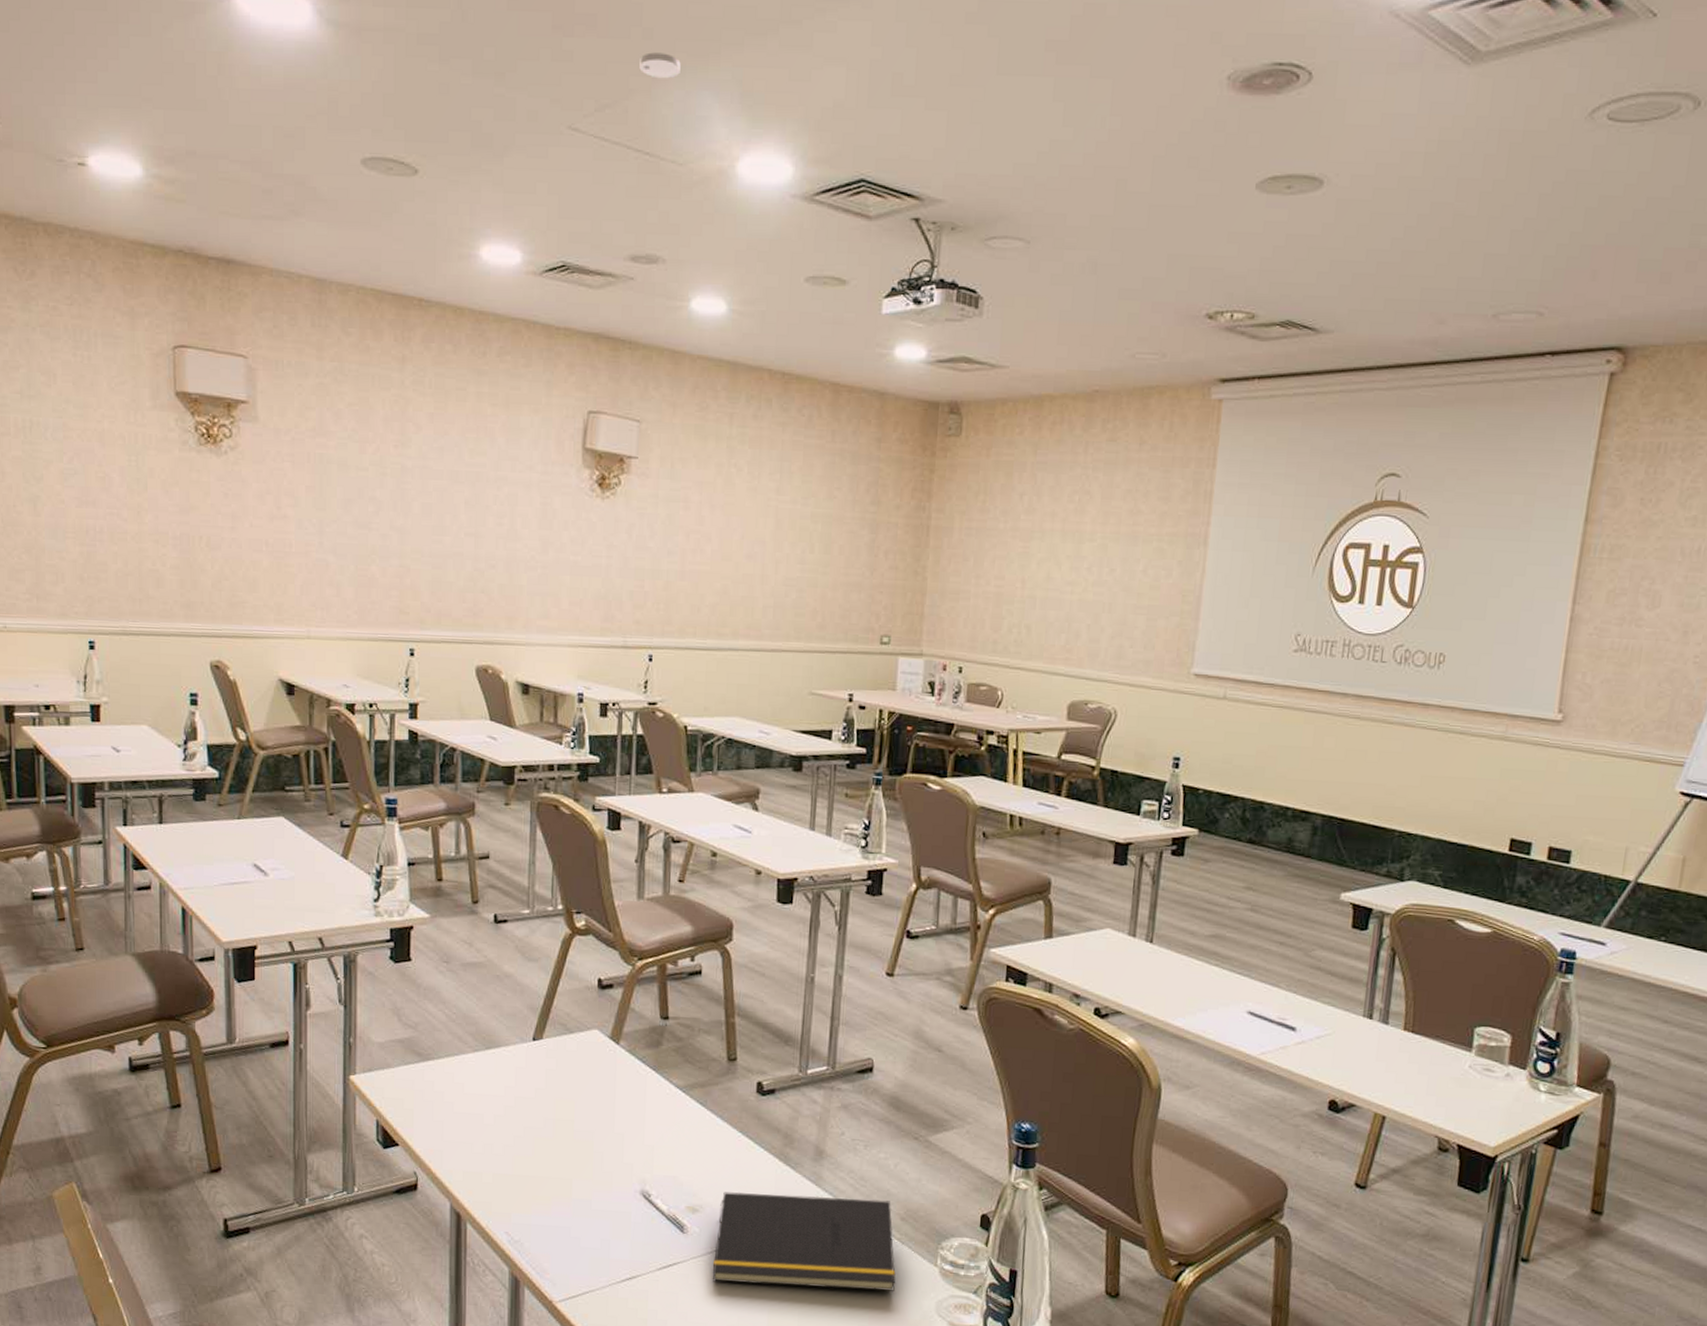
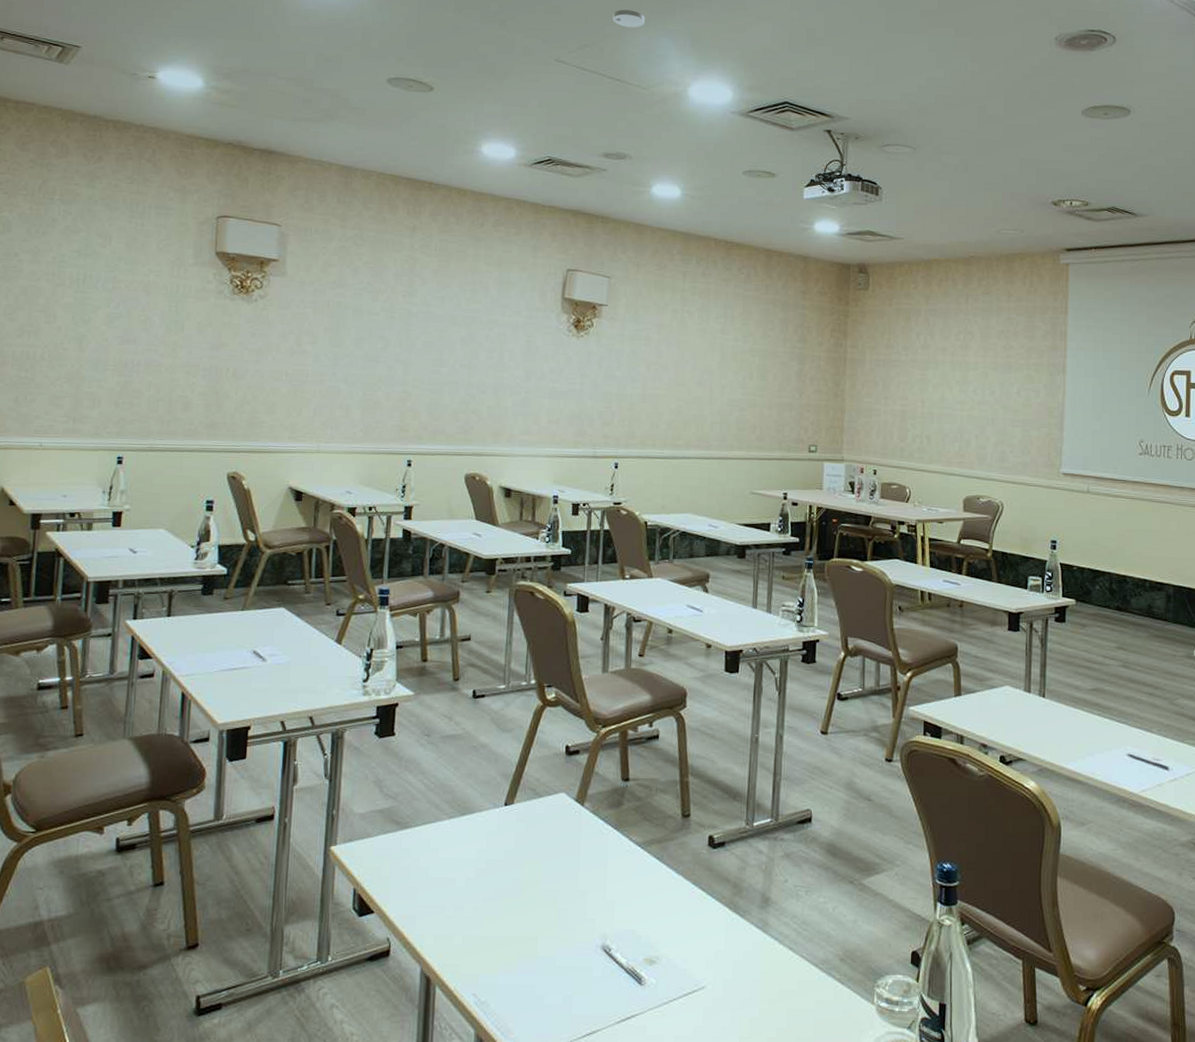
notepad: present [712,1192,896,1292] -> none [668,942,837,1033]

